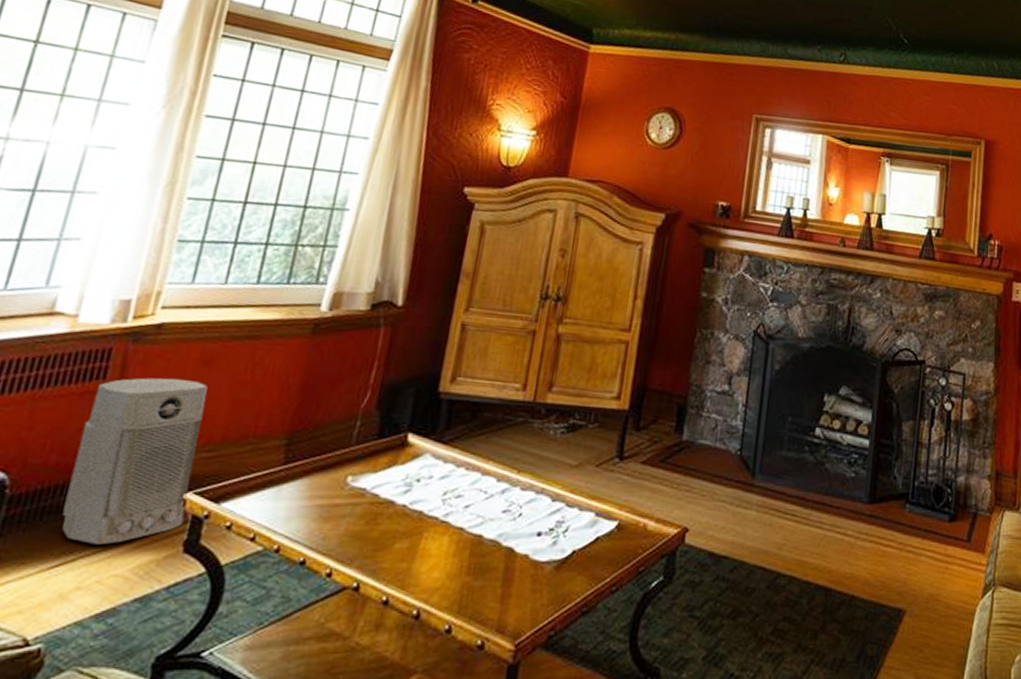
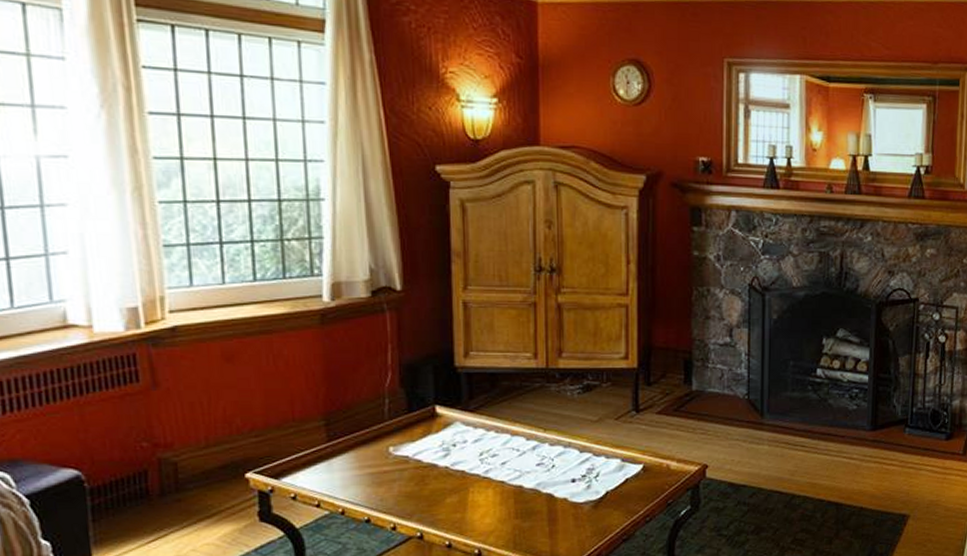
air purifier: present [62,377,208,545] -> none [133,375,252,521]

